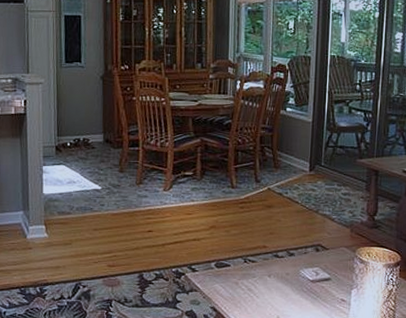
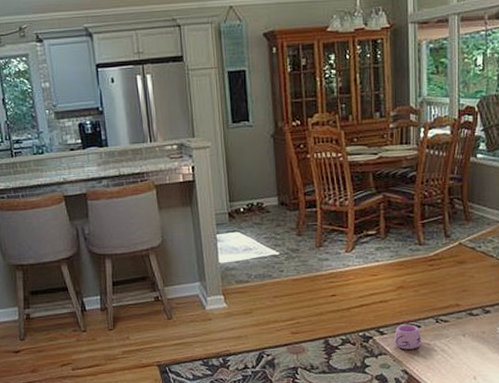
mug: none [205,263,230,287] -> present [394,324,421,350]

